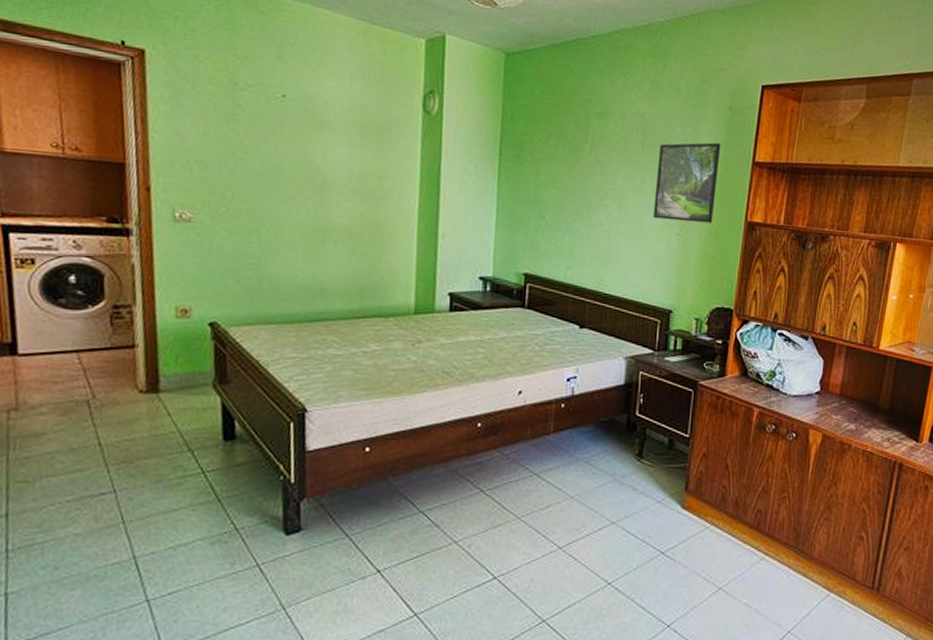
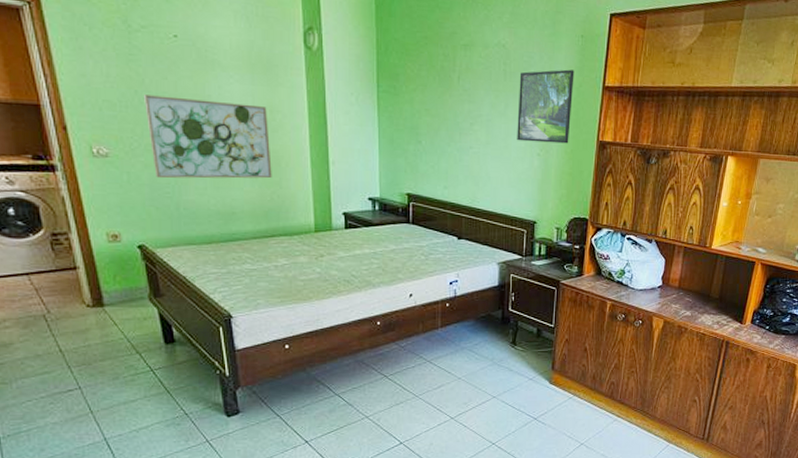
wall art: none [239,156,375,252] -> present [144,95,272,179]

